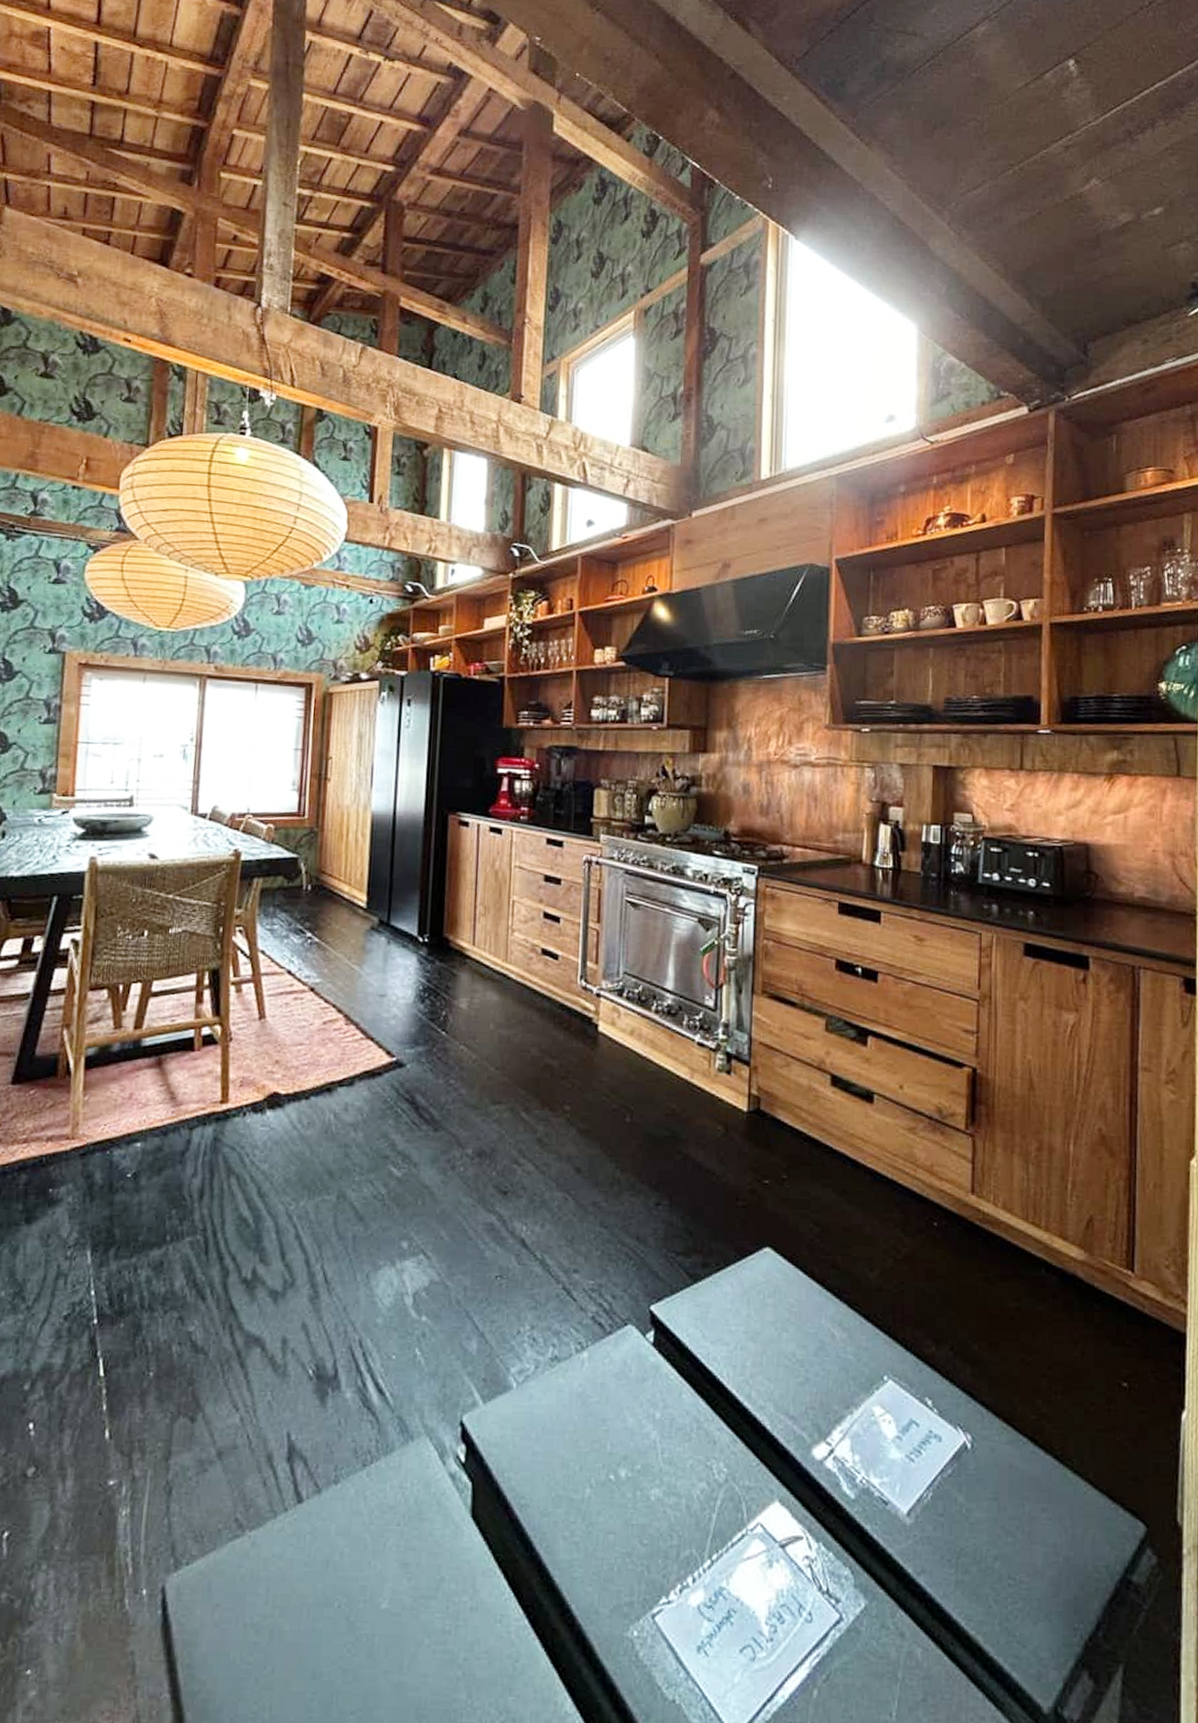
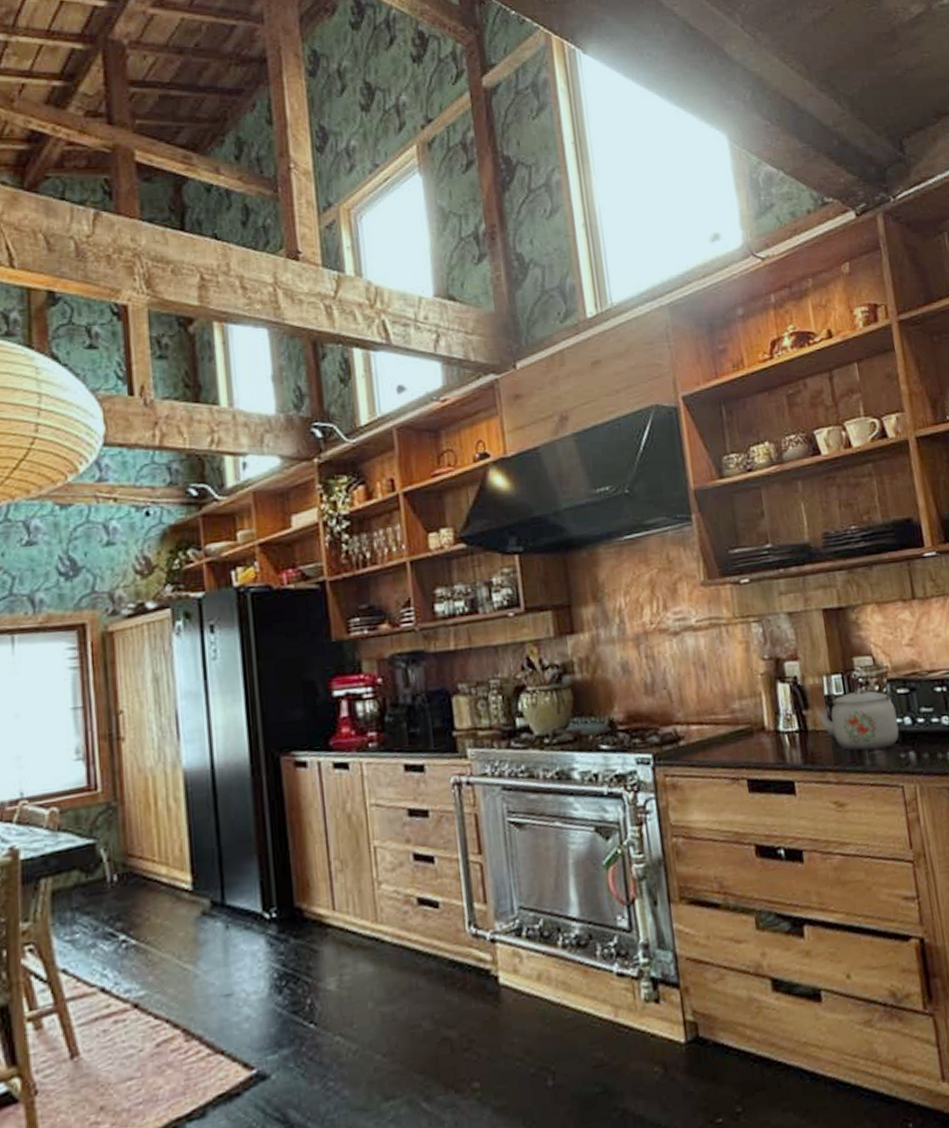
kettle: none [912,841,986,898] -> present [817,688,899,752]

